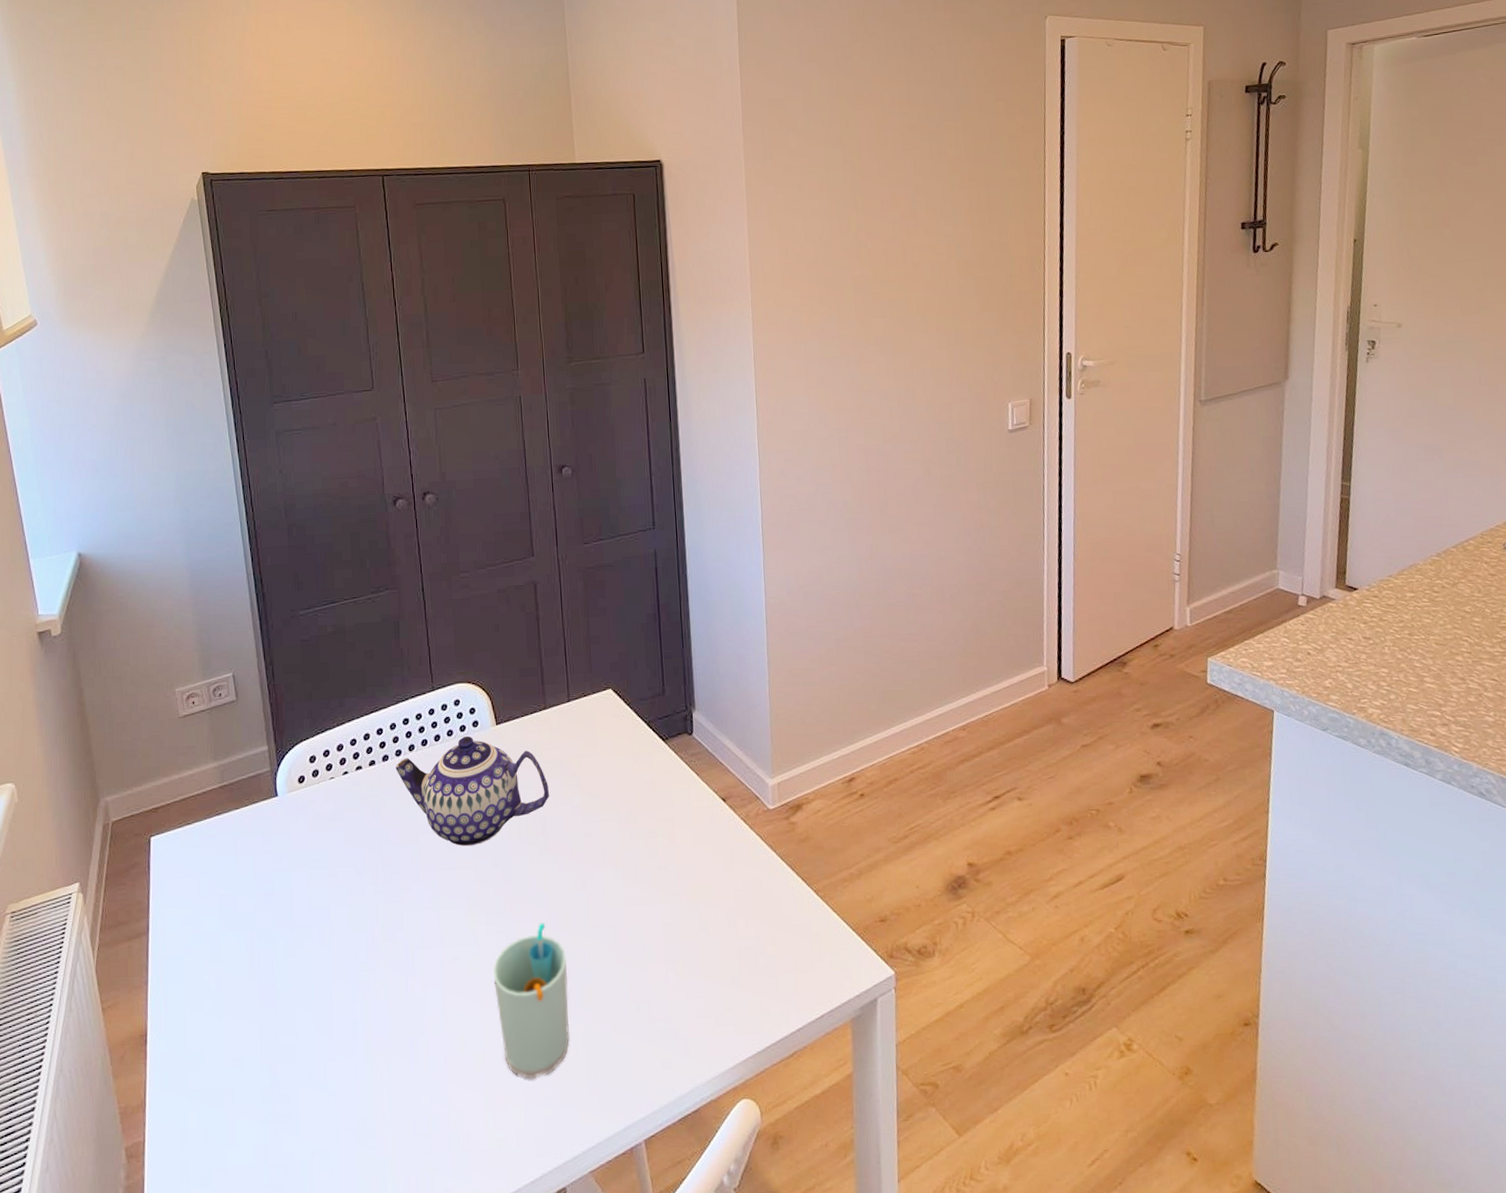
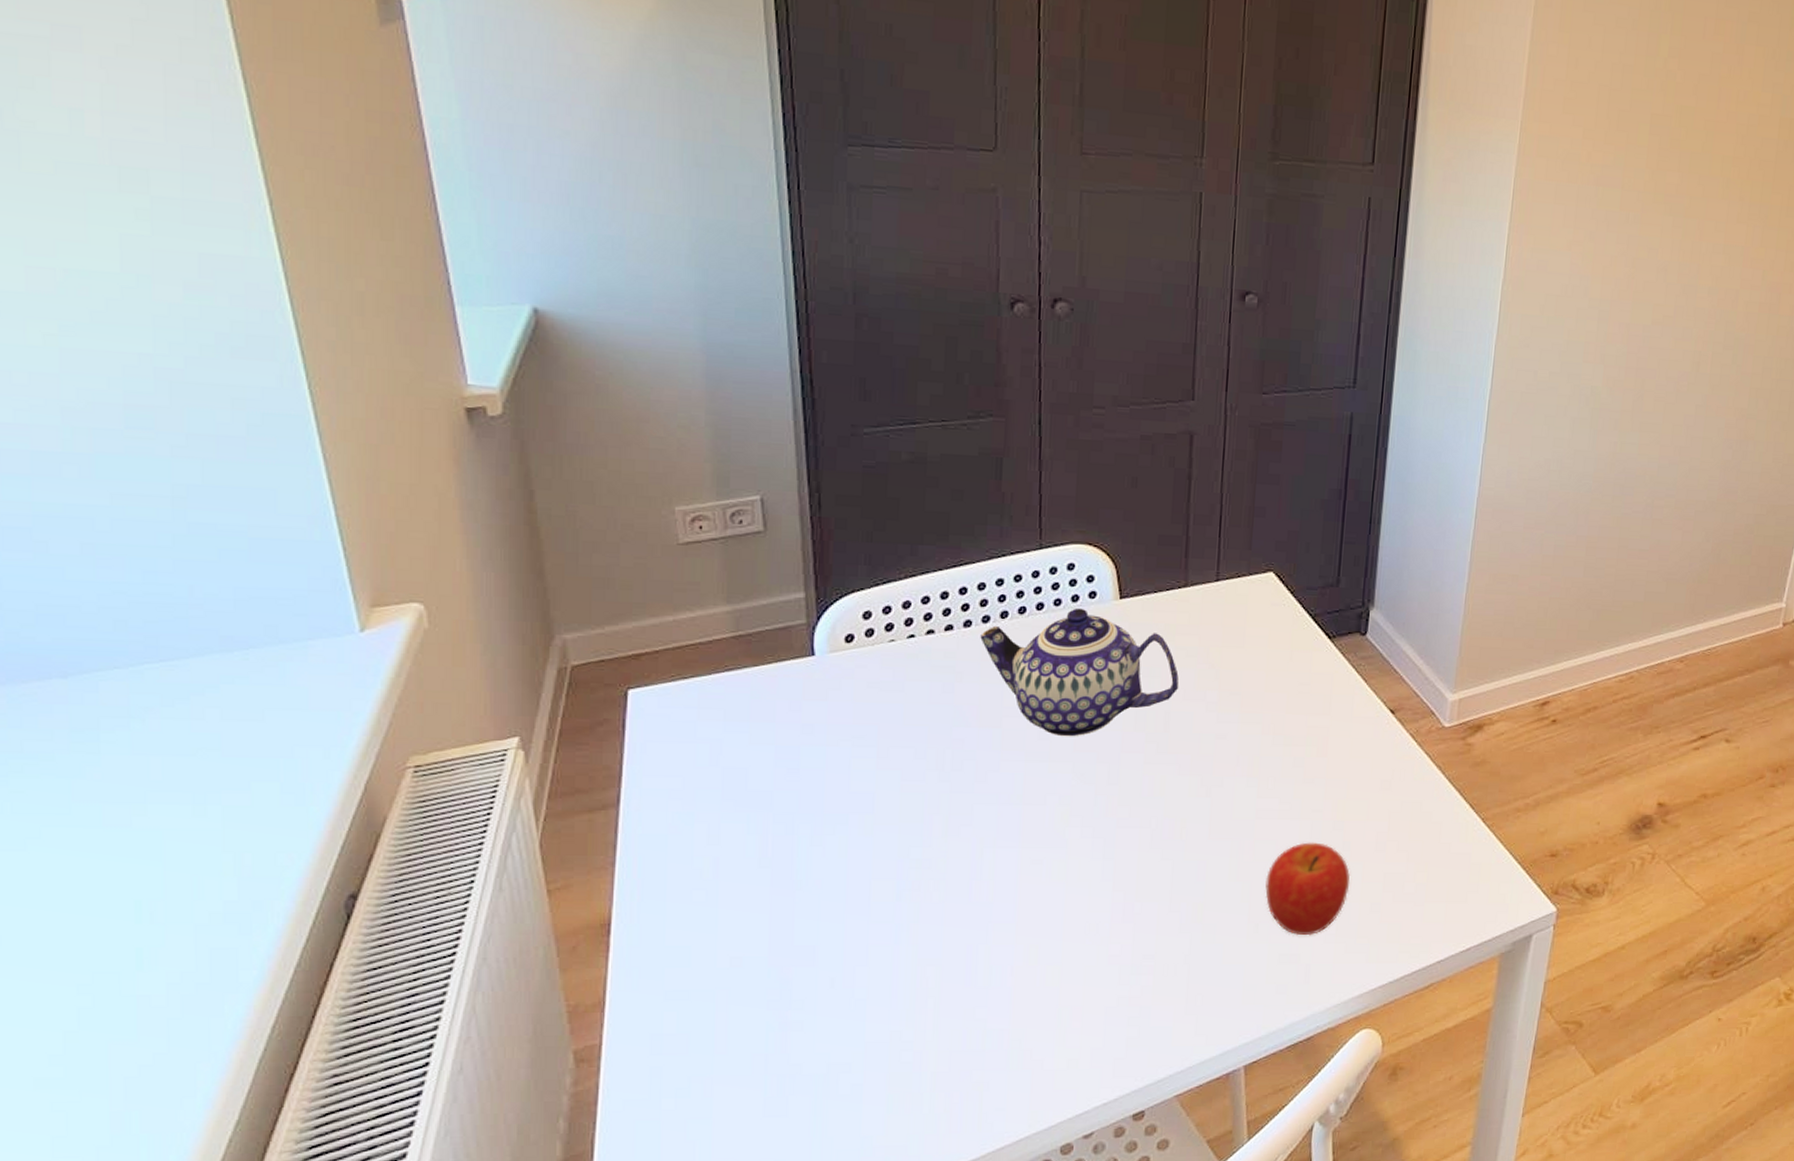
cup: present [492,923,570,1079] -> none [1082,830,1176,997]
fruit: none [640,924,711,1012] -> present [1265,842,1351,936]

